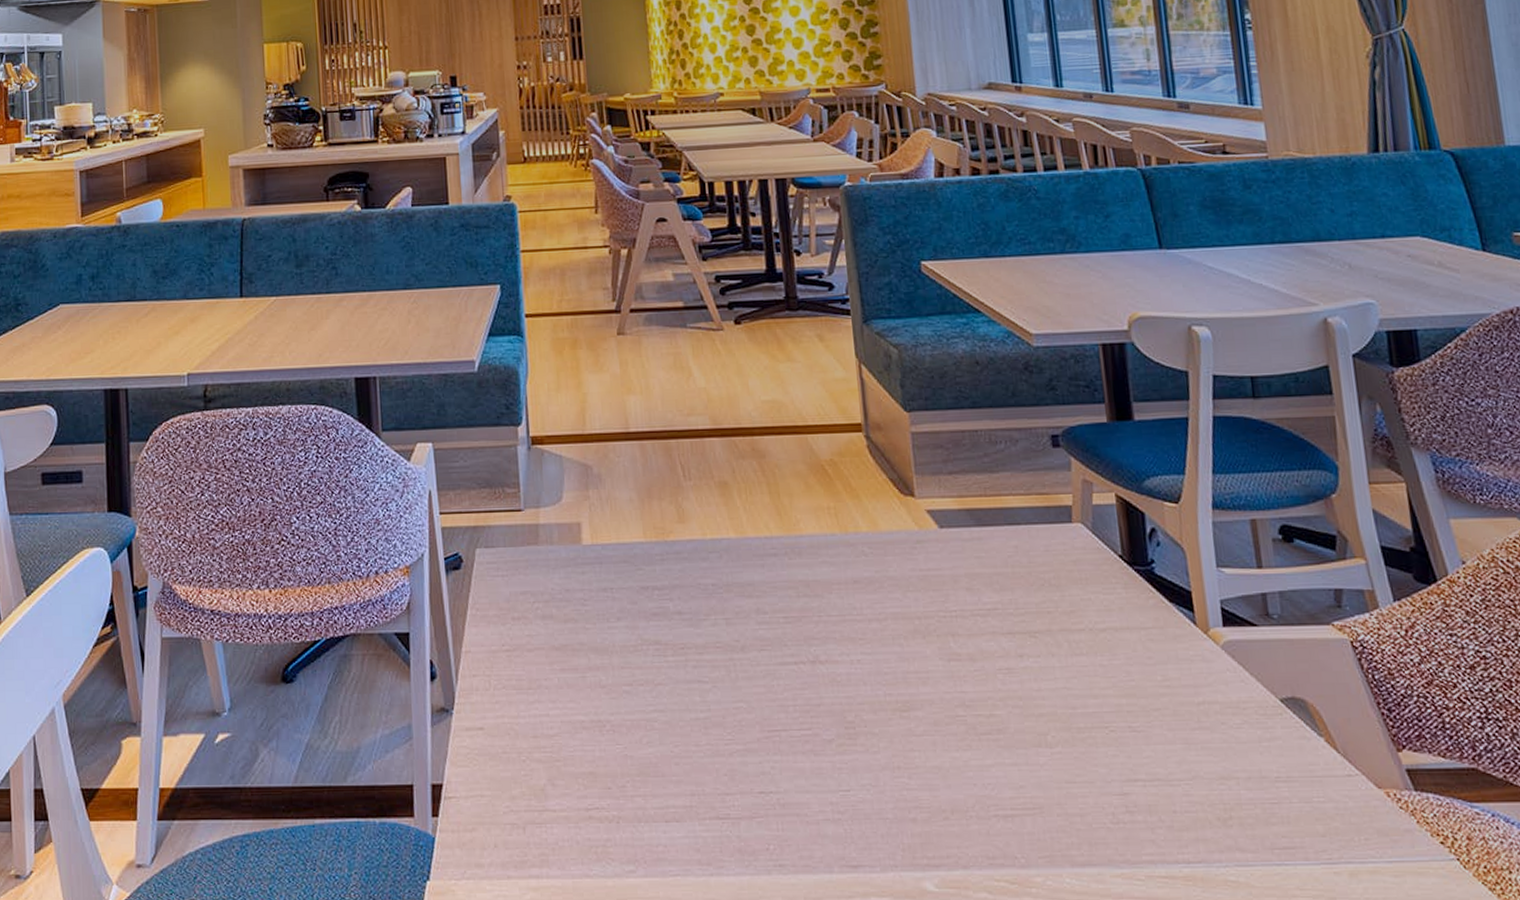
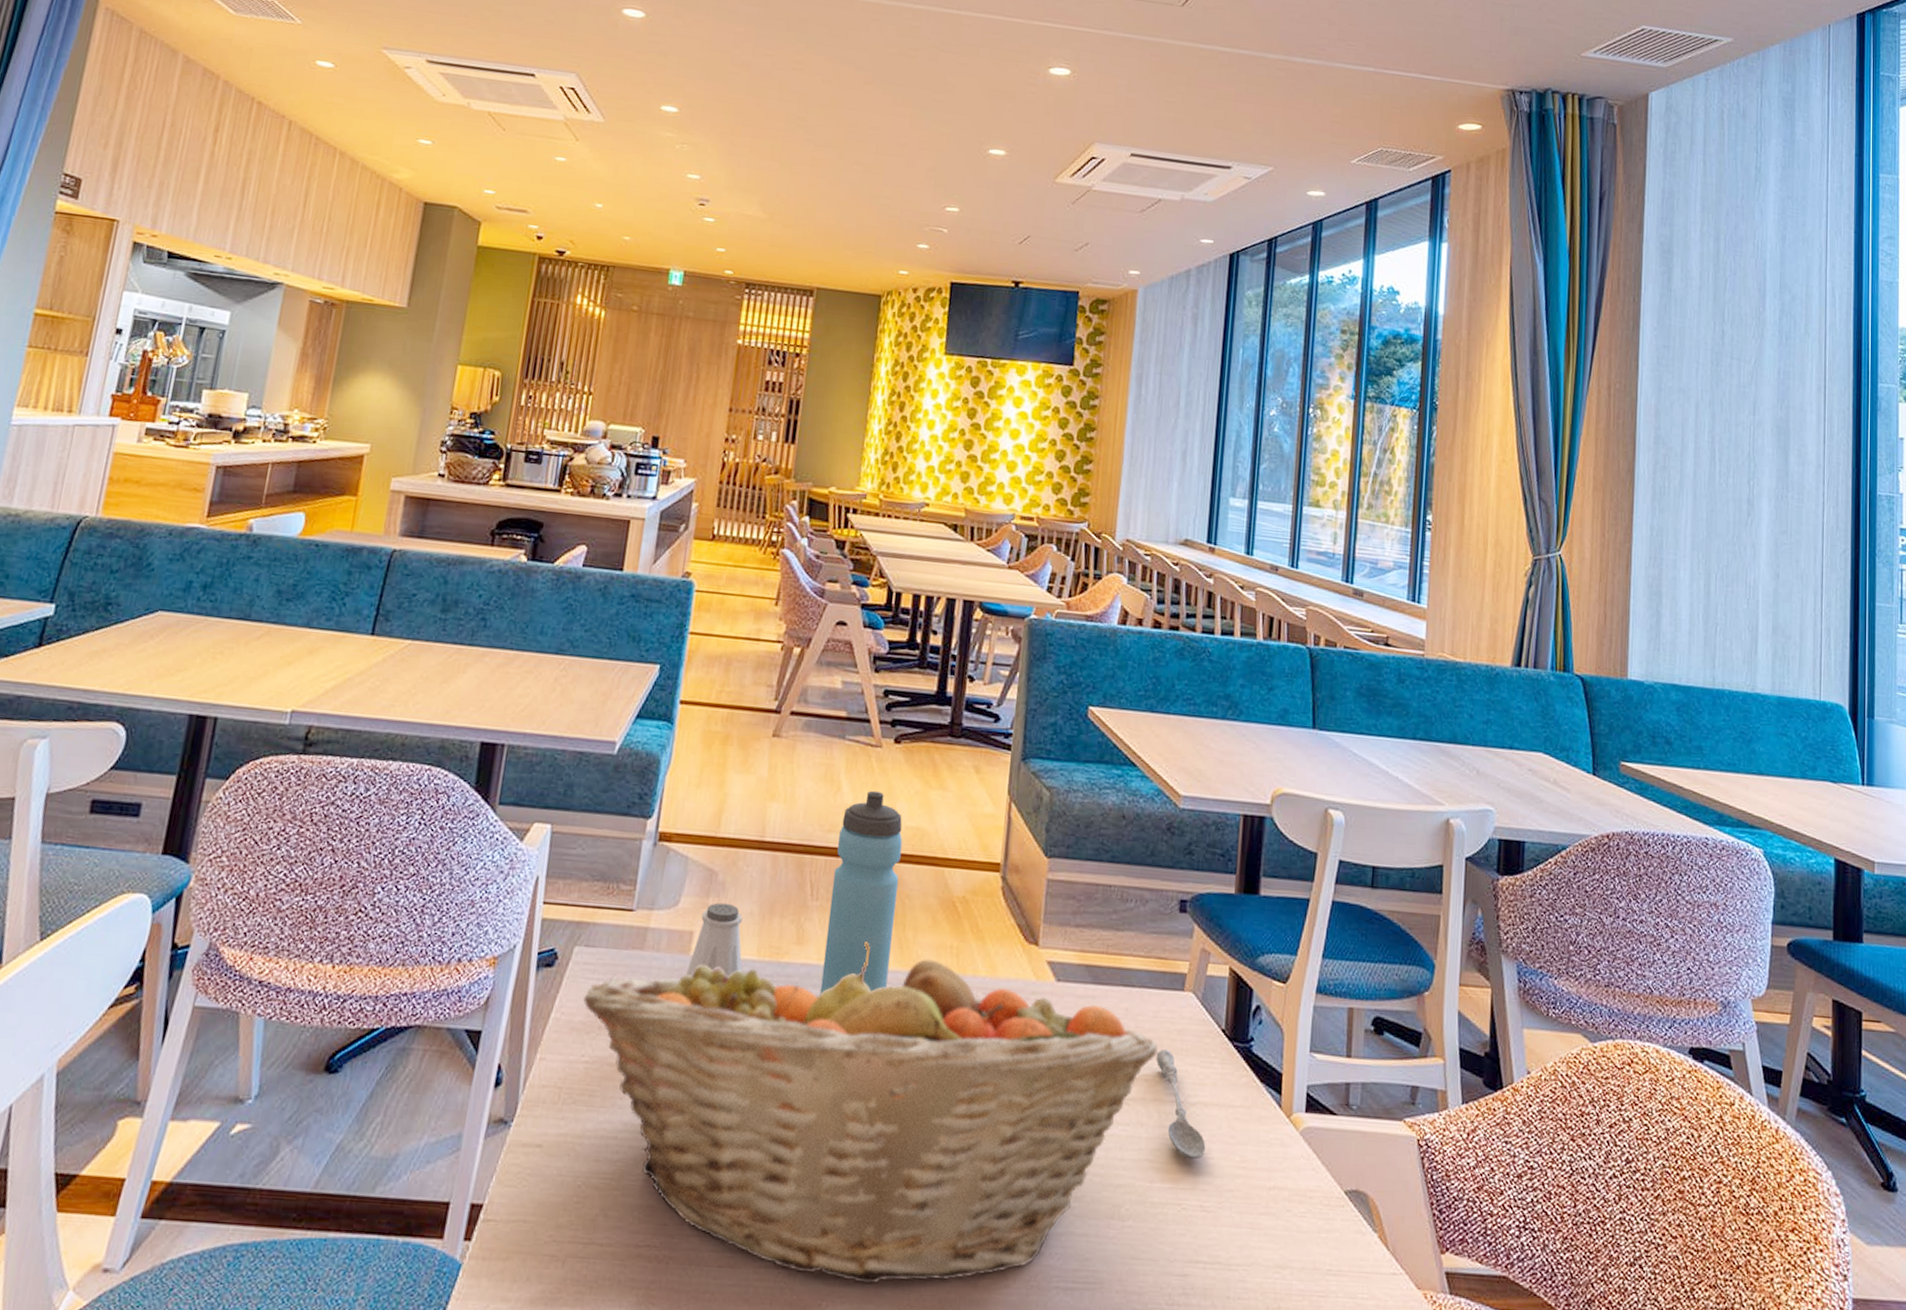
fruit basket: none [493,512,1056,827] -> present [583,940,1158,1284]
saltshaker: none [581,493,632,565] -> present [685,902,743,978]
water bottle: none [699,371,773,567] -> present [819,790,903,995]
soupspoon: none [1054,580,1124,684] -> present [1155,1048,1206,1160]

